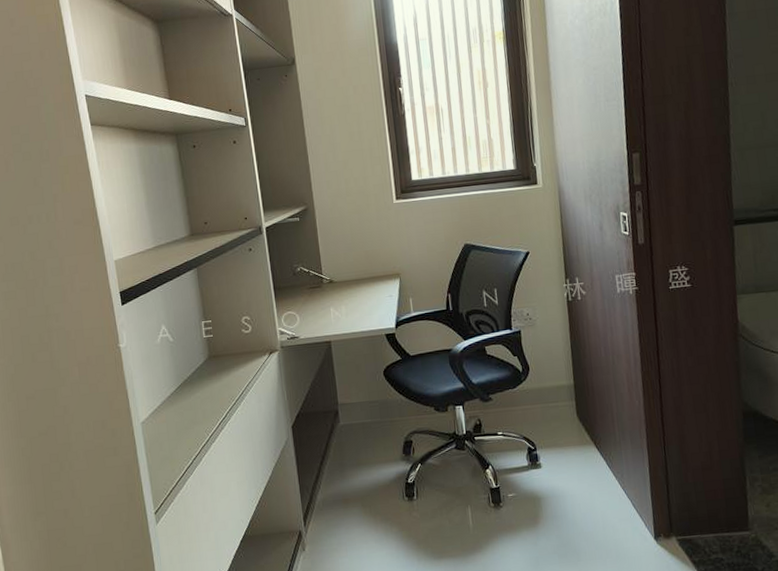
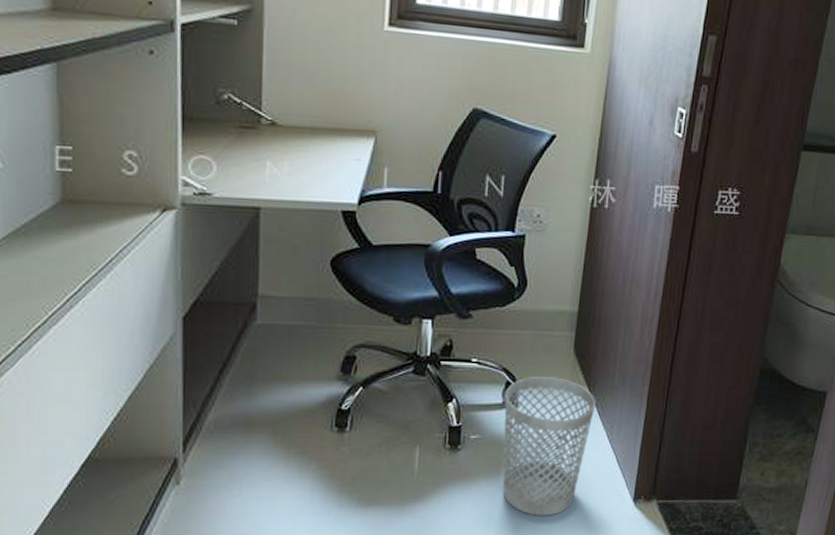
wastebasket: none [529,439,605,558] -> present [503,377,595,517]

